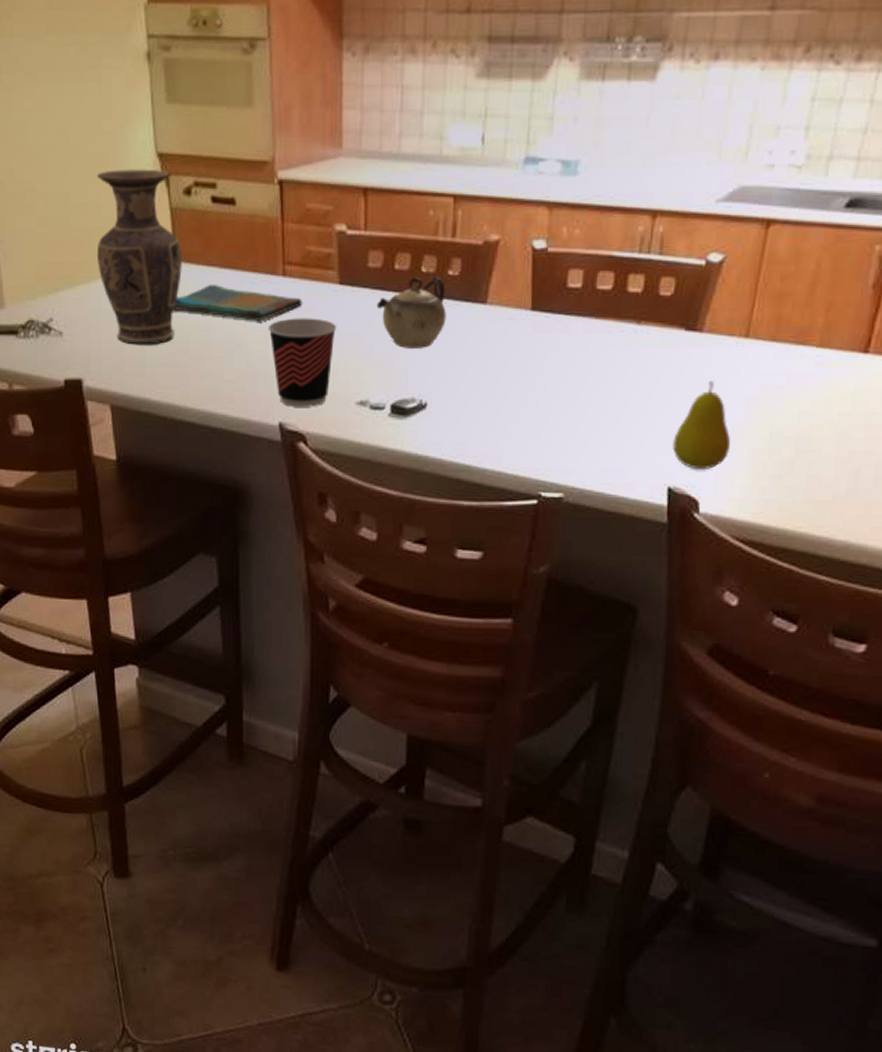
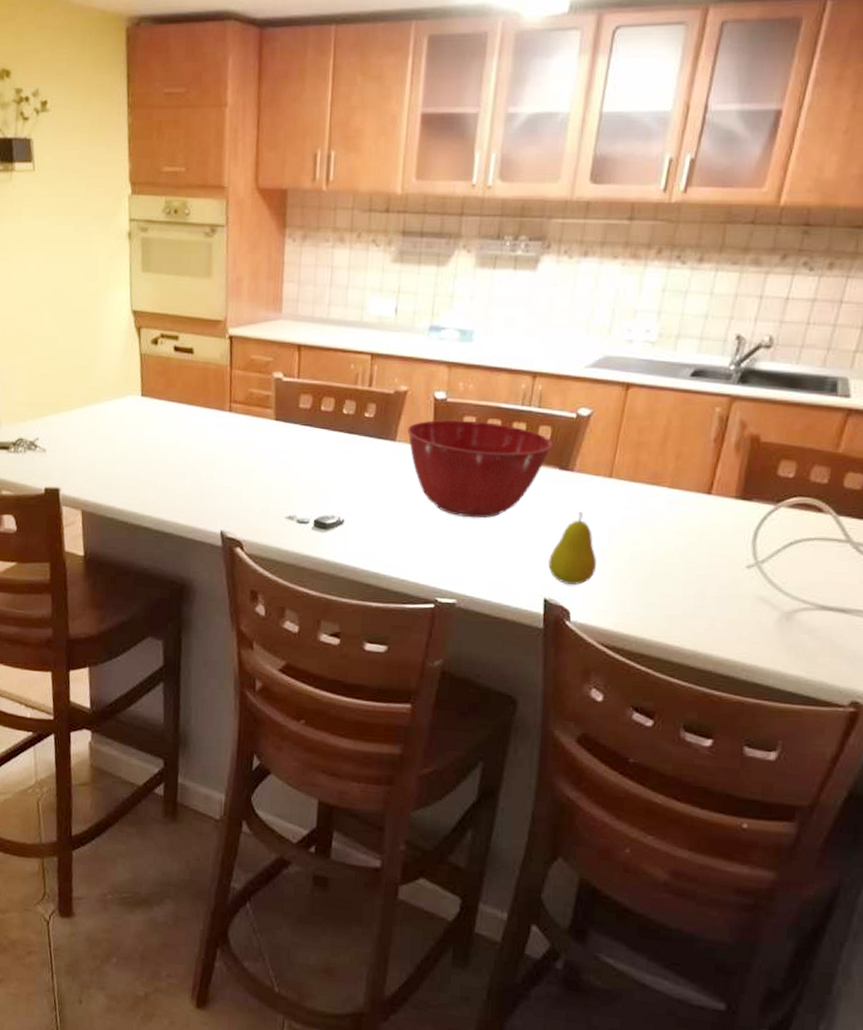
vase: present [96,169,182,345] -> none [77,322,148,463]
dish towel: present [173,283,303,321] -> none [138,415,245,447]
cup: present [268,318,337,407] -> none [215,446,272,519]
teapot: present [376,276,447,348] -> none [305,417,363,475]
mixing bowl: none [499,274,677,394] -> present [406,419,552,518]

